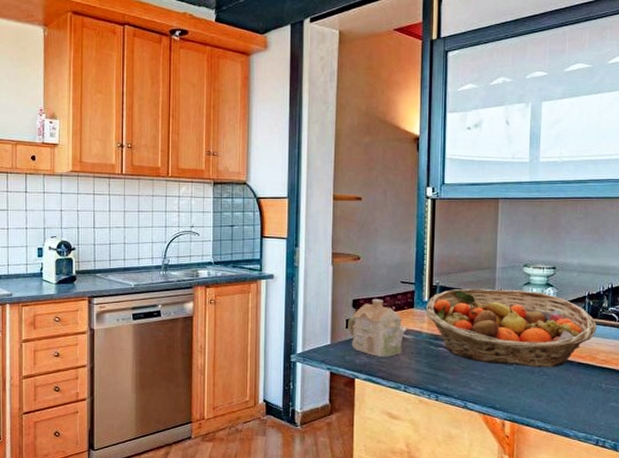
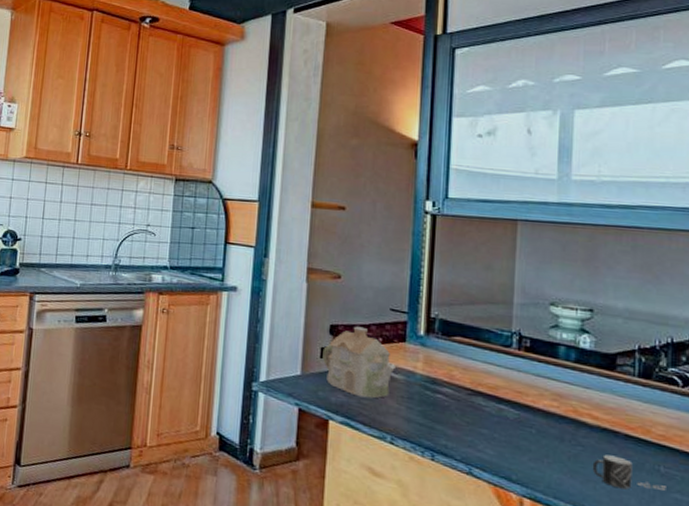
fruit basket: present [425,288,597,368] -> none [420,324,652,437]
mug: none [554,380,606,404] -> present [592,455,666,491]

